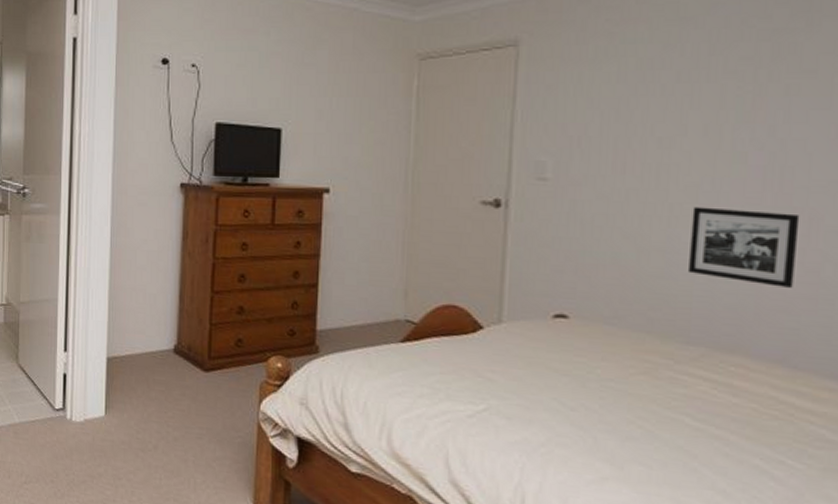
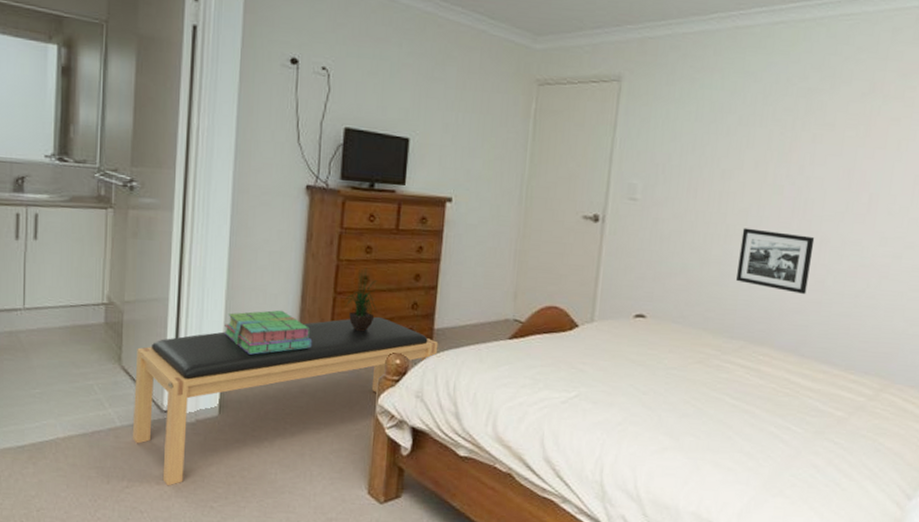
bench: none [29,316,322,485] -> present [132,316,439,486]
stack of books: none [108,310,192,356] -> present [224,310,313,355]
potted plant: none [222,265,256,333] -> present [345,267,378,332]

